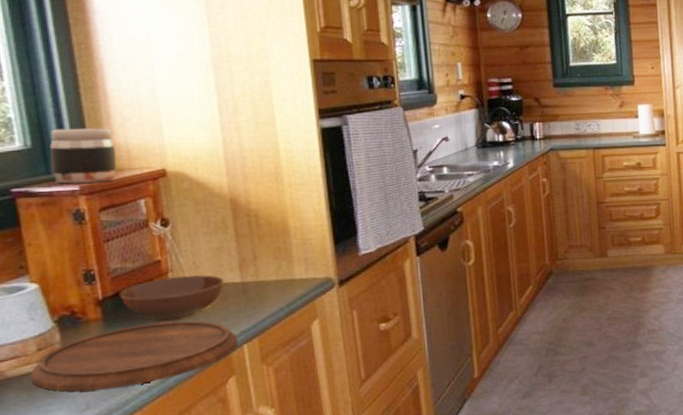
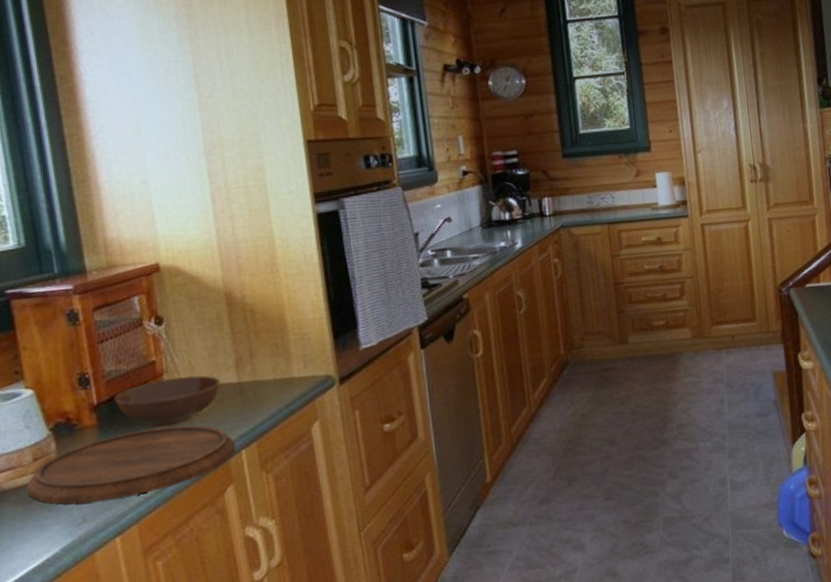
jar: present [50,128,117,184] -> none [43,222,110,283]

